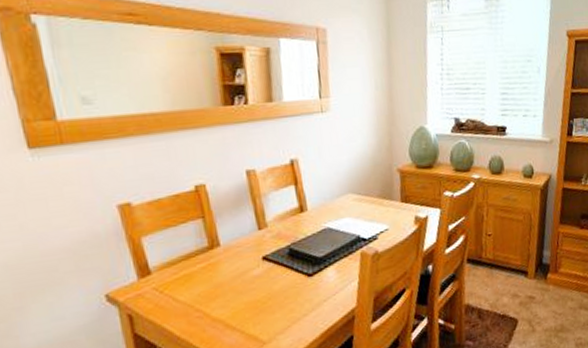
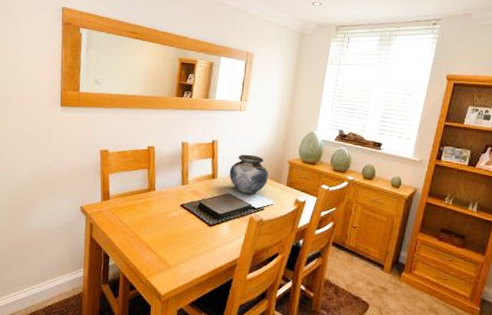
vase: none [322,170,377,224] -> present [229,154,269,195]

